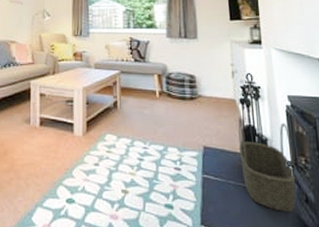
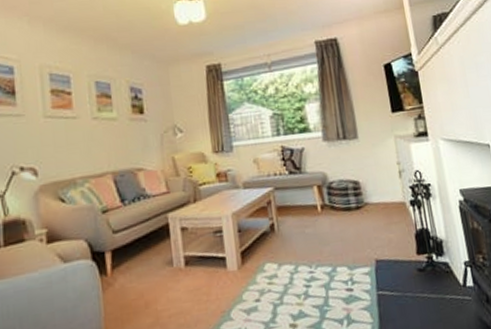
basket: present [238,117,296,213] -> none [410,220,477,317]

